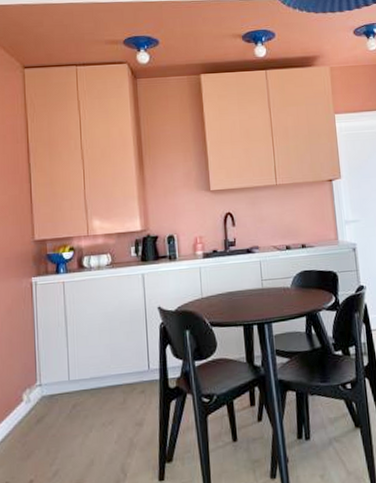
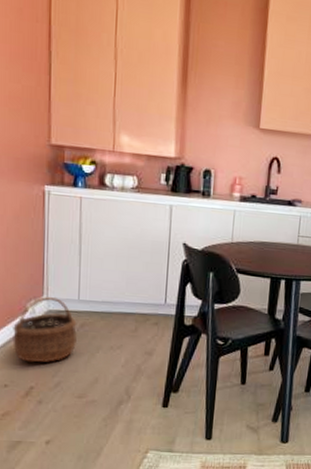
wicker basket: none [11,381,70,454] -> present [13,296,77,363]

